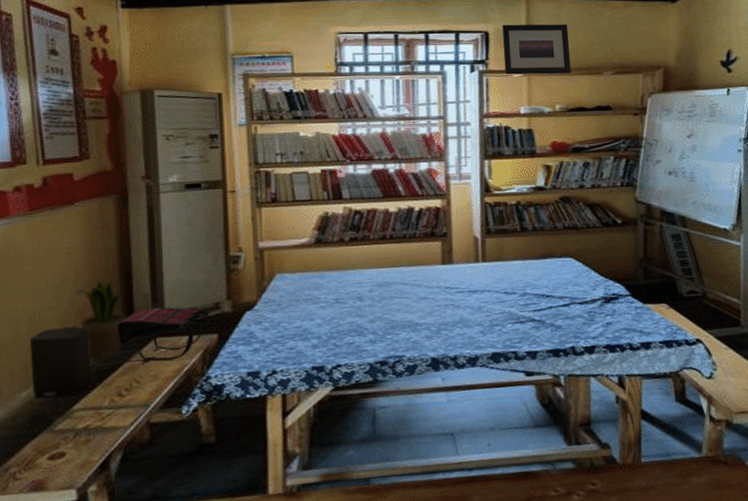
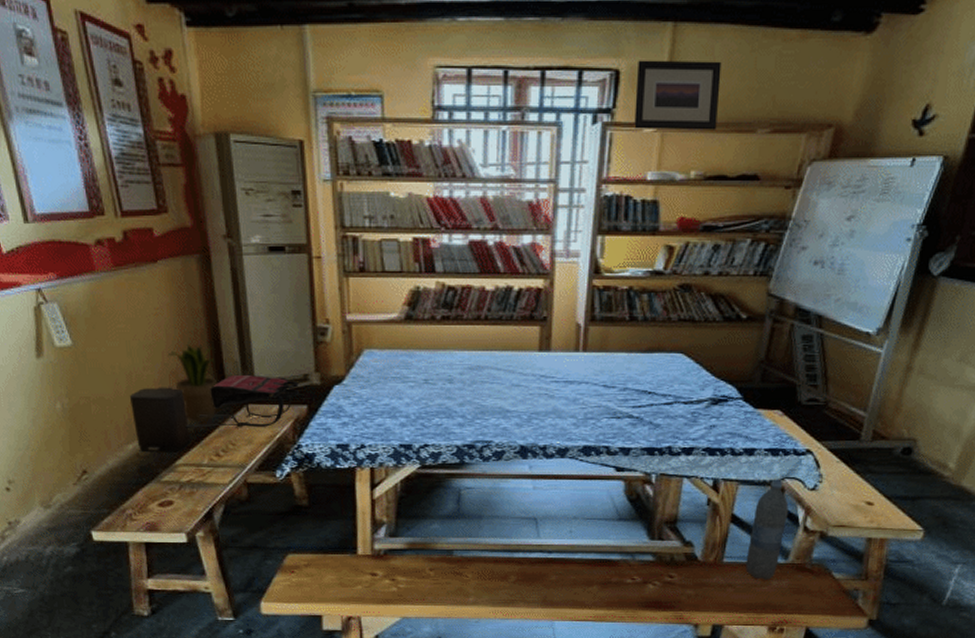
water bottle: none [661,370,694,478] -> present [745,479,789,580]

